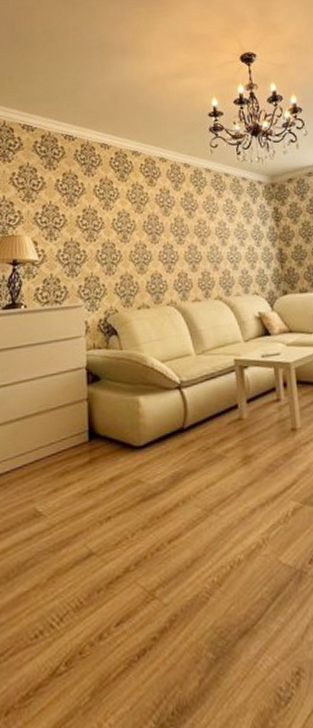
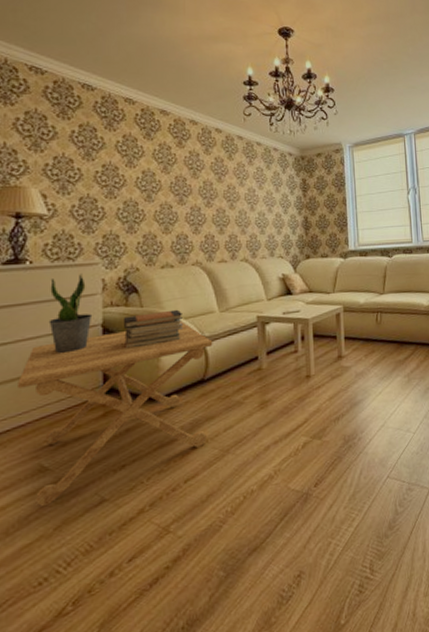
side table: none [16,365,191,553] -> present [18,322,213,506]
potted plant: none [40,317,78,396] -> present [48,274,93,353]
book stack: none [106,352,162,393] -> present [124,309,184,349]

